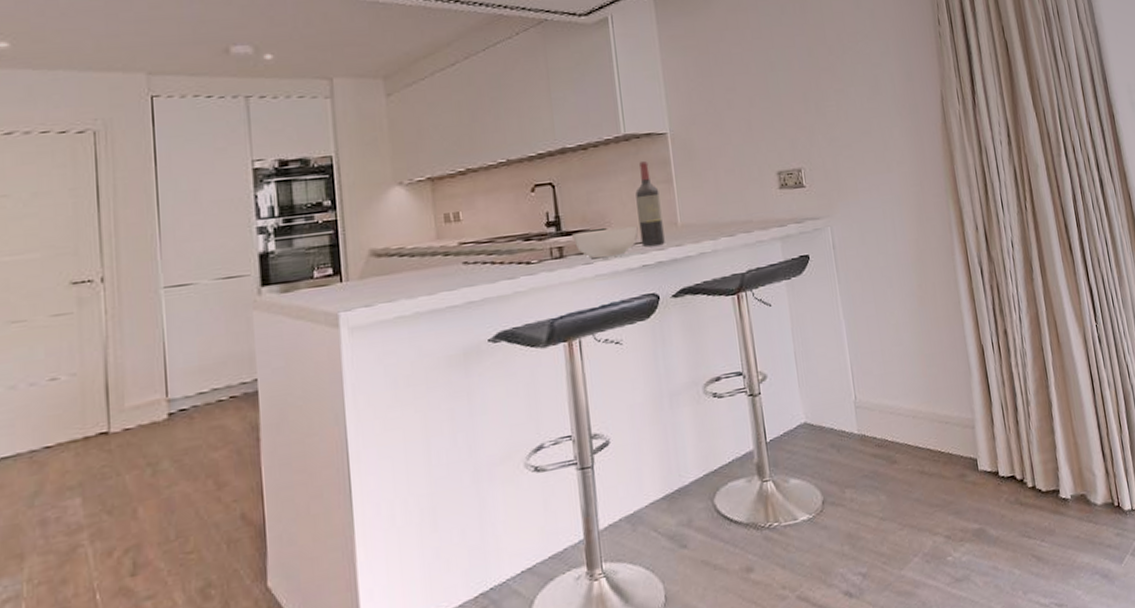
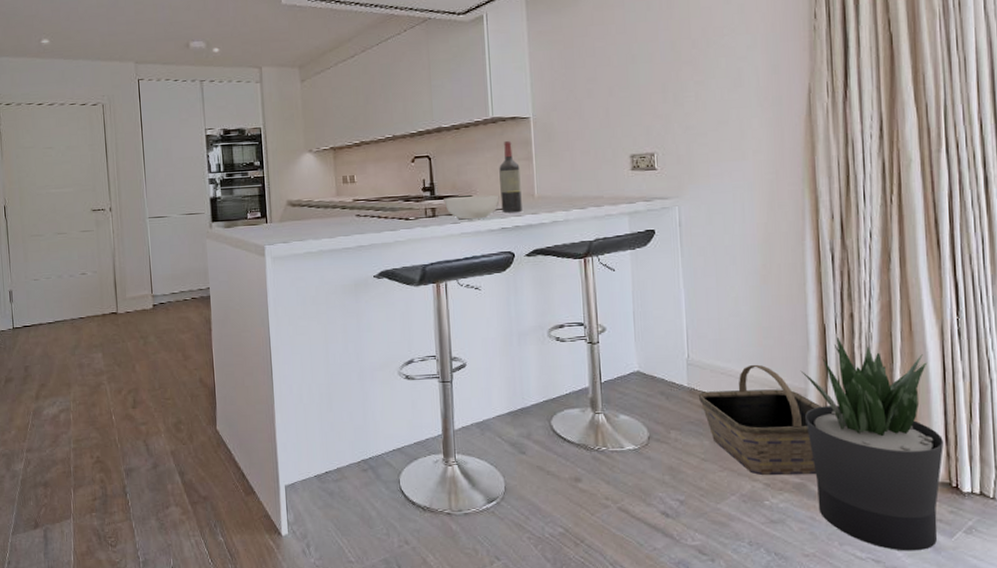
basket: none [869,397,993,527] -> present [698,364,821,475]
planter: none [965,356,1110,589] -> present [800,336,944,551]

